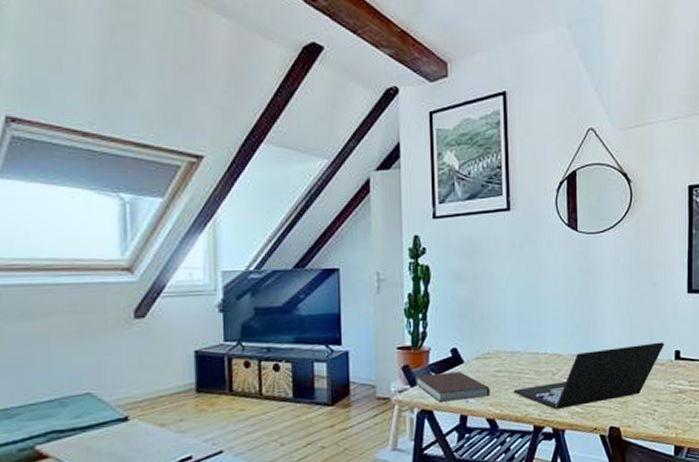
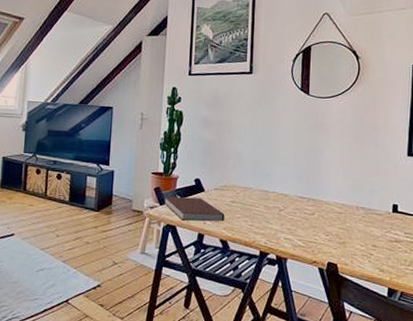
laptop: present [513,342,664,409] -> none [244,195,383,241]

